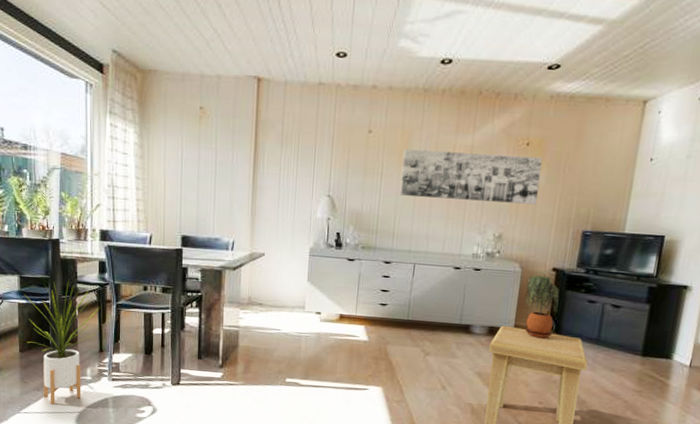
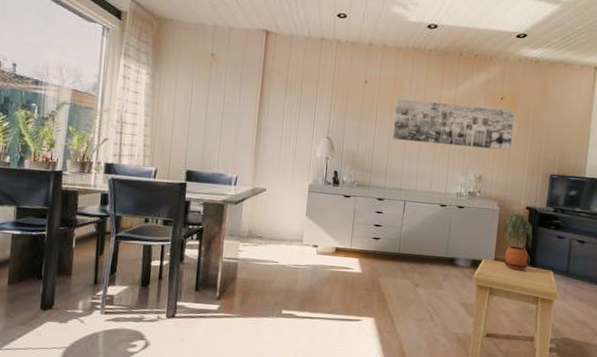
house plant: present [25,281,99,405] -> none [17,212,97,340]

